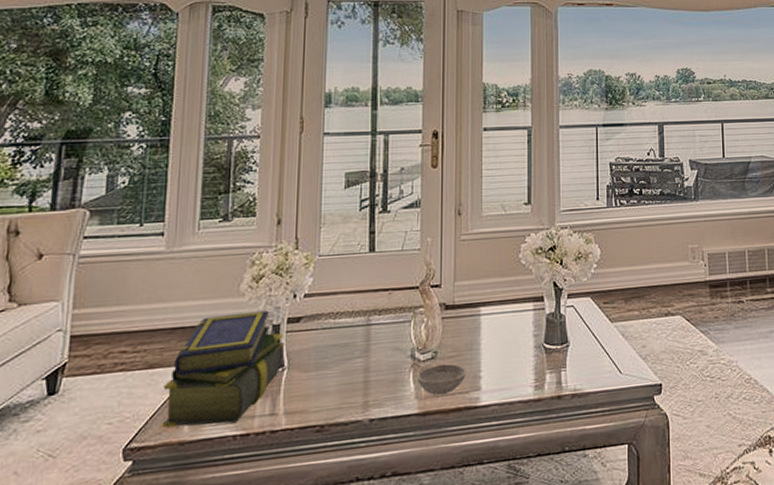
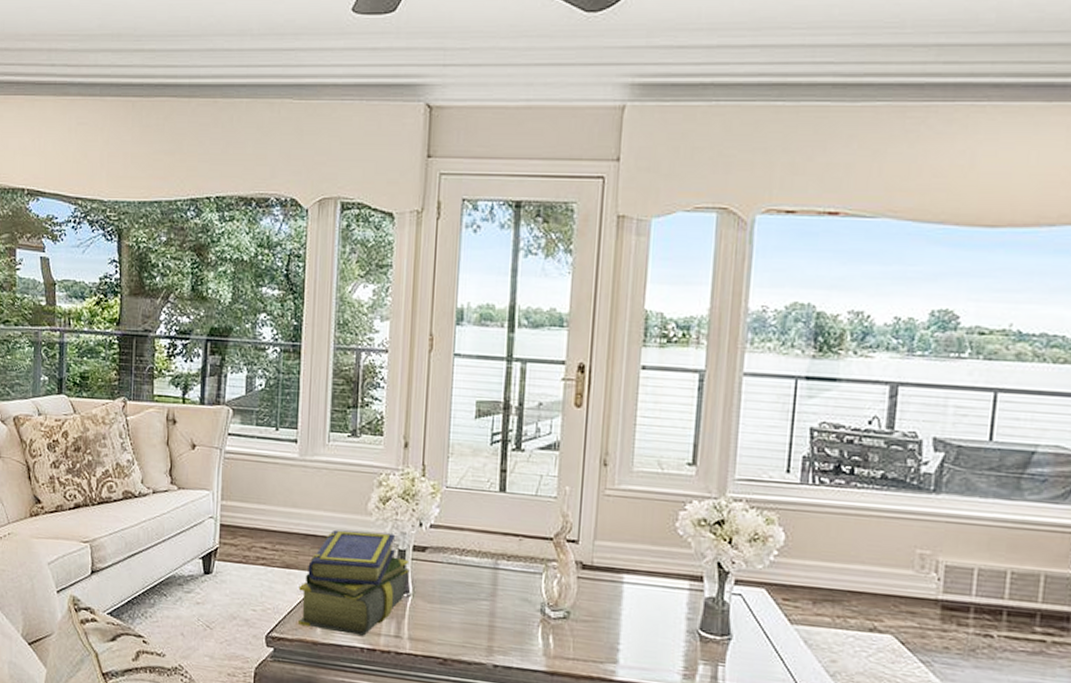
bowl: present [416,363,467,396] -> none [545,626,603,659]

